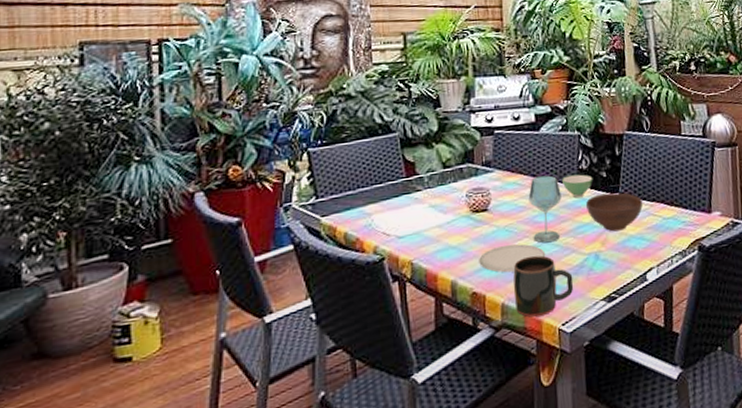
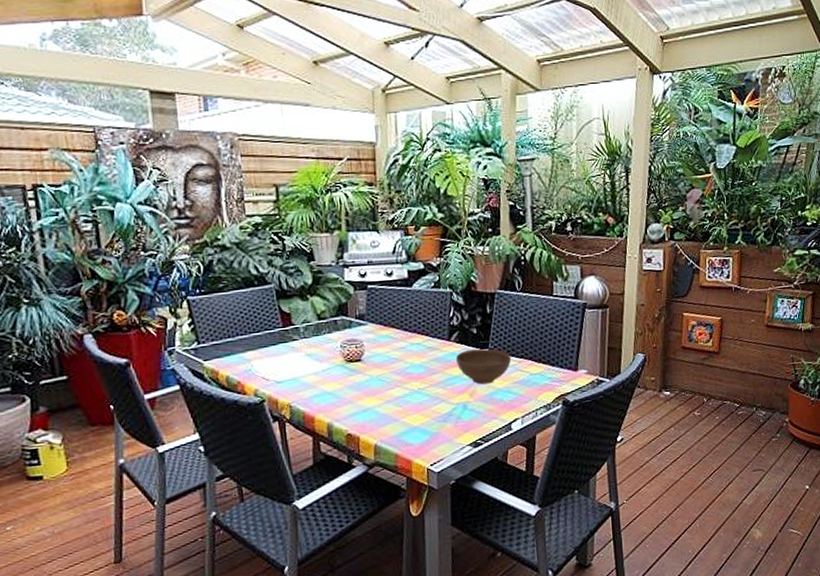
plate: present [479,244,546,273] -> none [353,392,416,418]
mug: present [512,255,574,317] -> none [385,403,442,458]
wine glass: present [528,175,562,243] -> none [400,330,432,393]
bowl: present [561,174,593,197] -> none [432,330,464,352]

